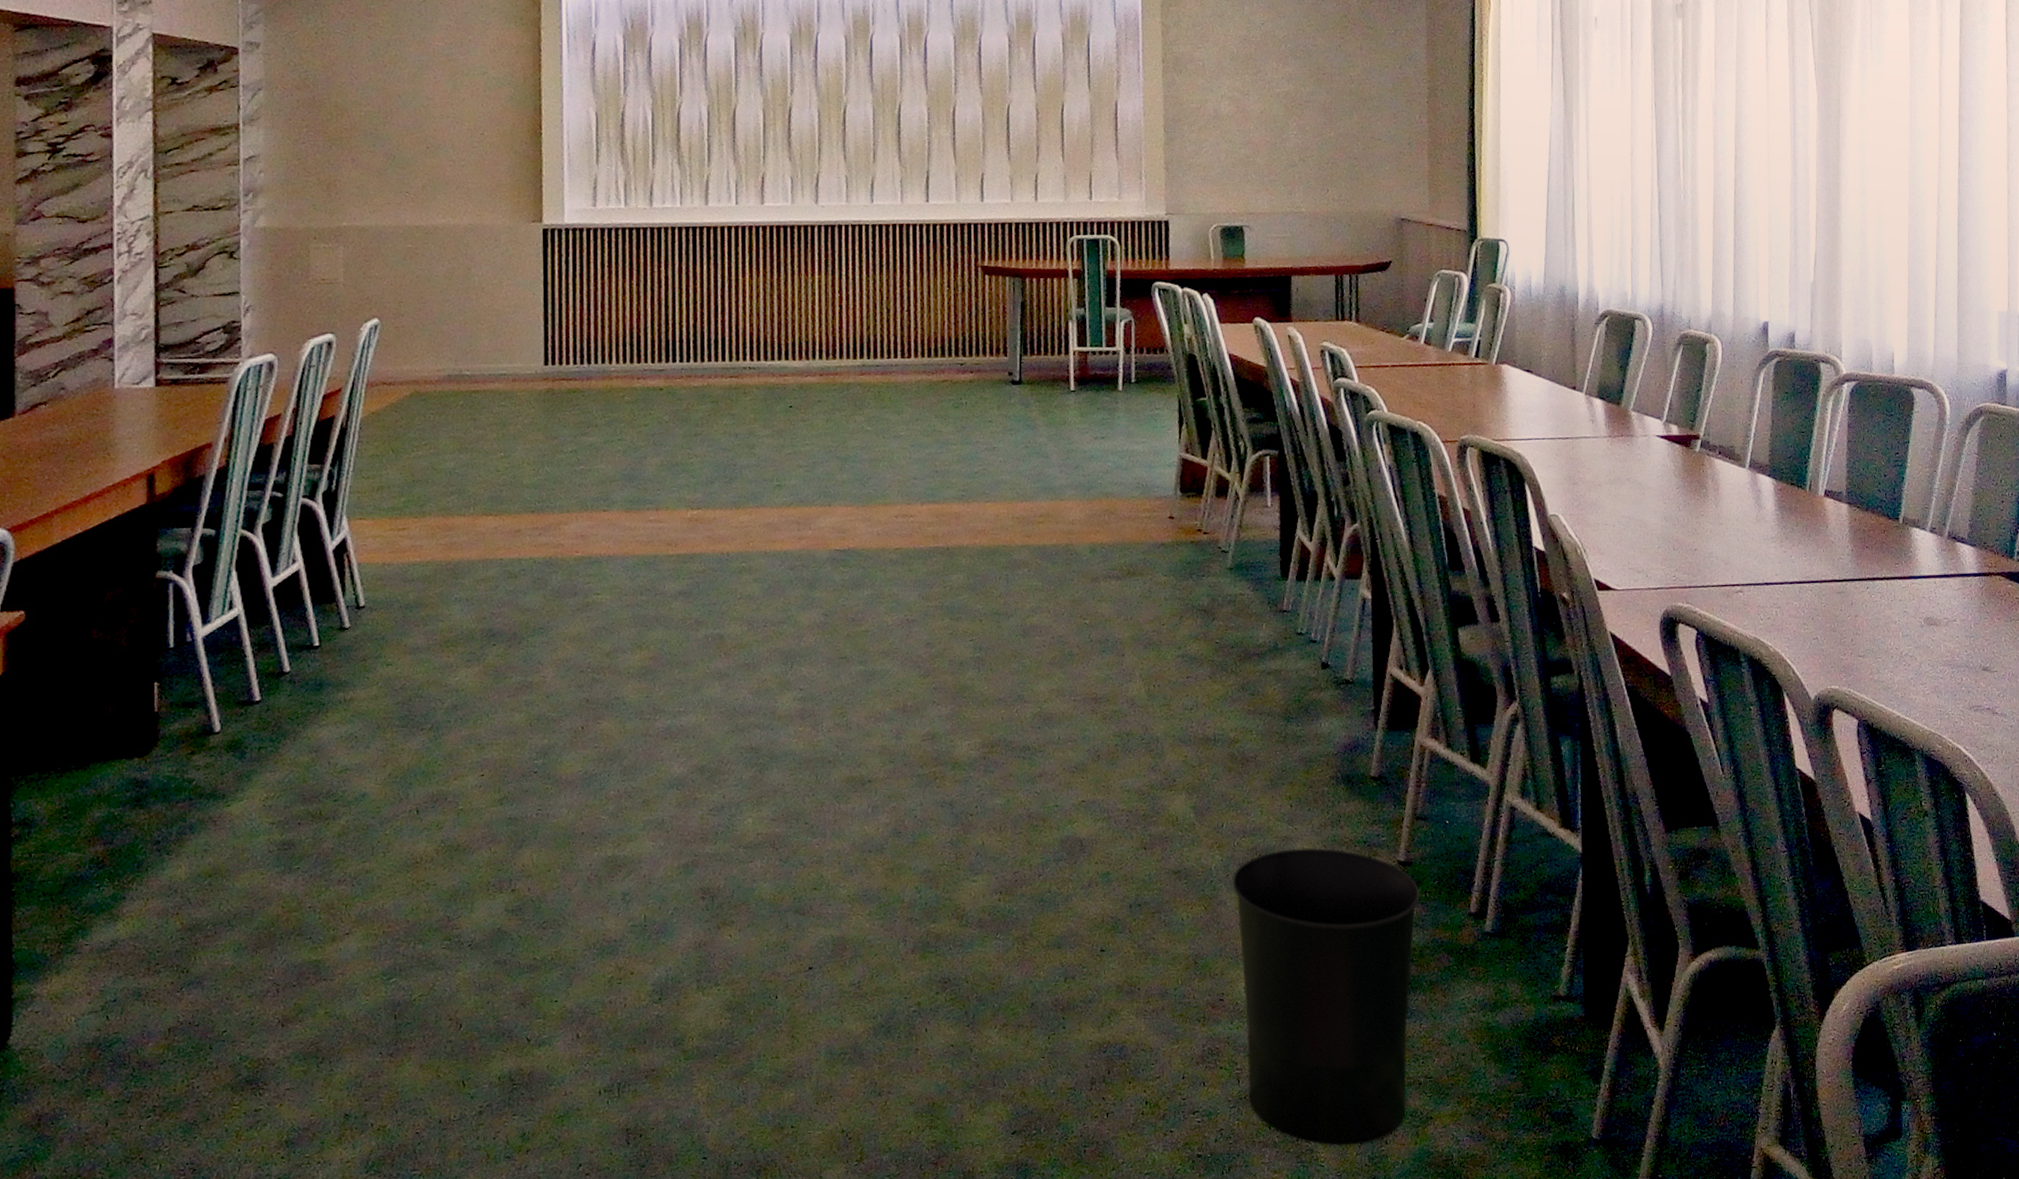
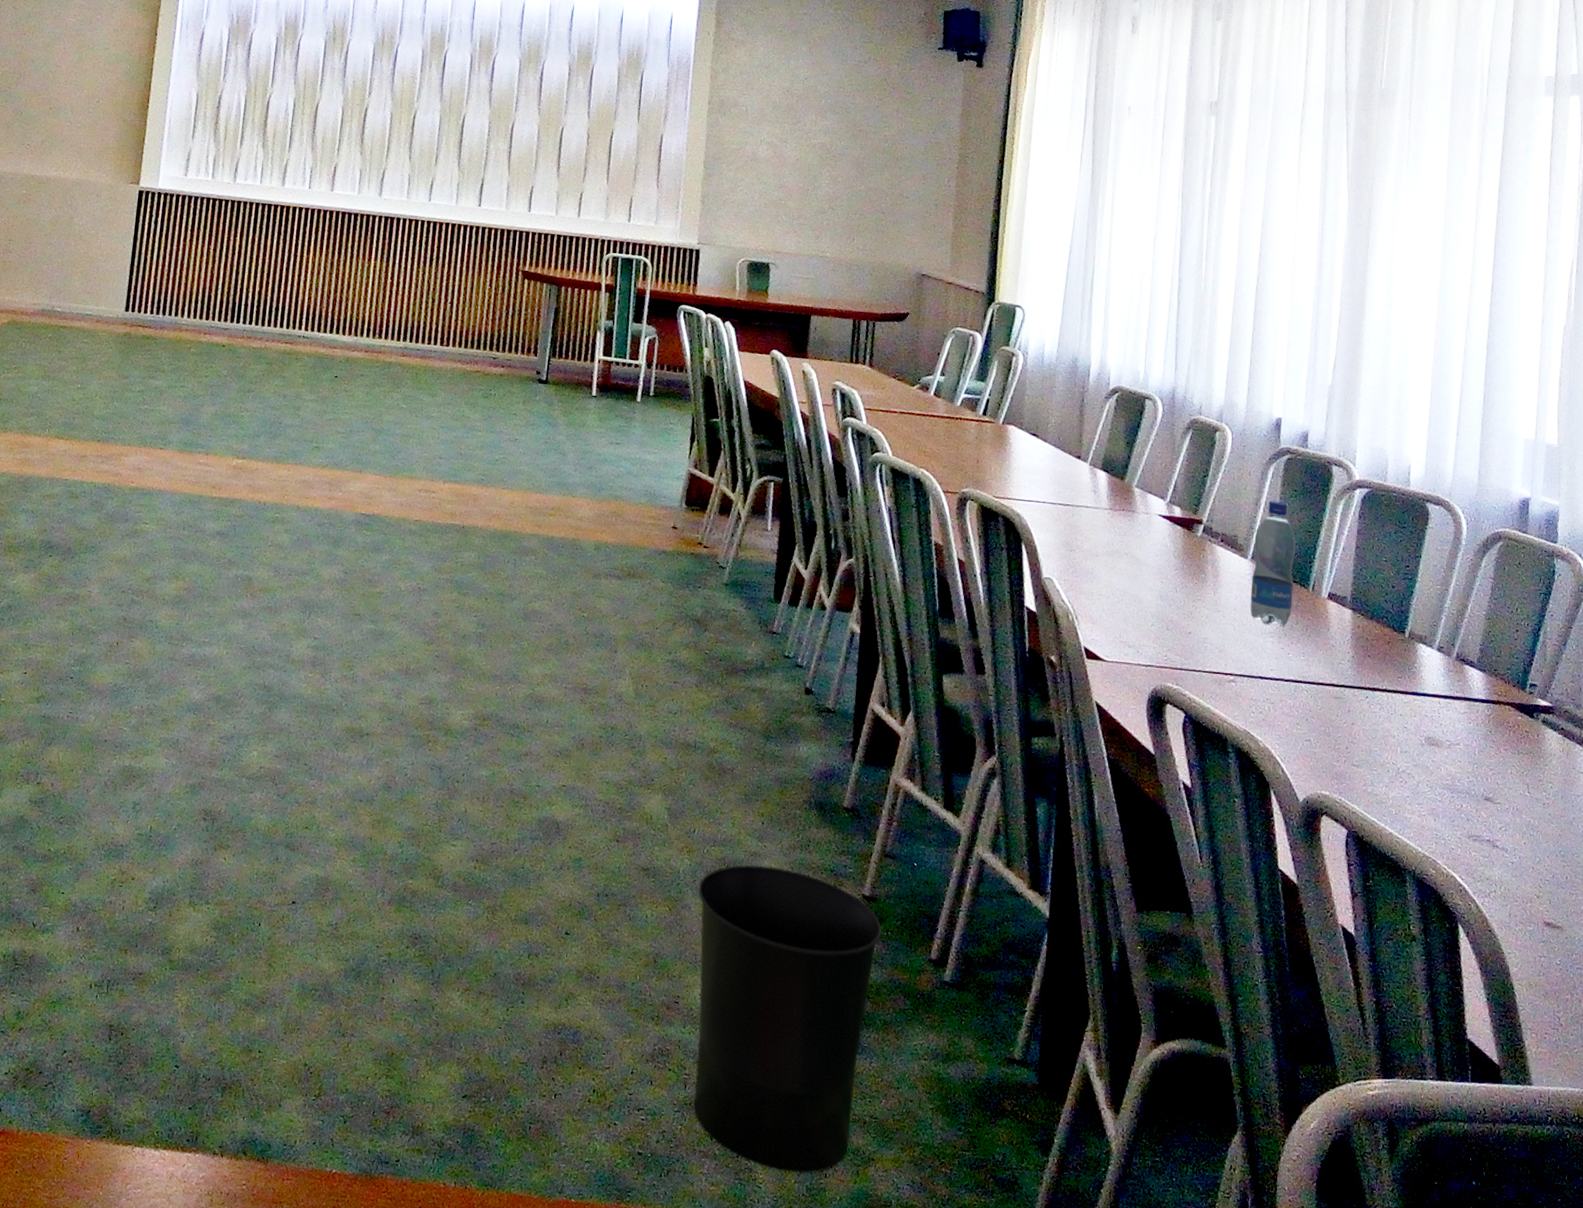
bottle: none [1750,406,1791,530] -> present [1250,501,1296,627]

